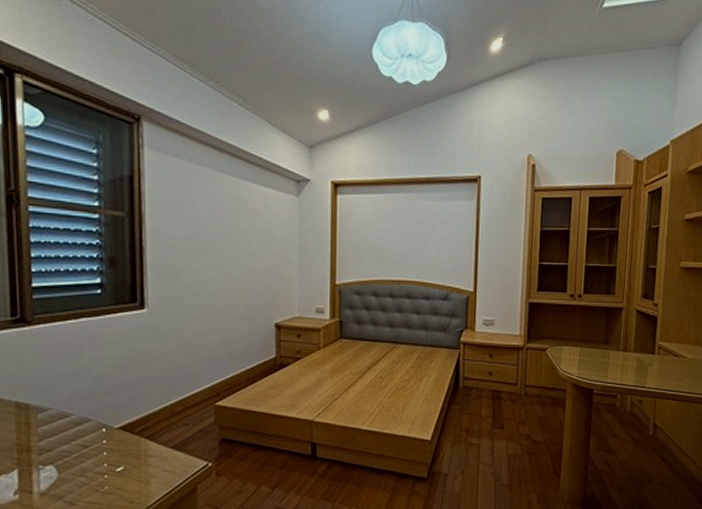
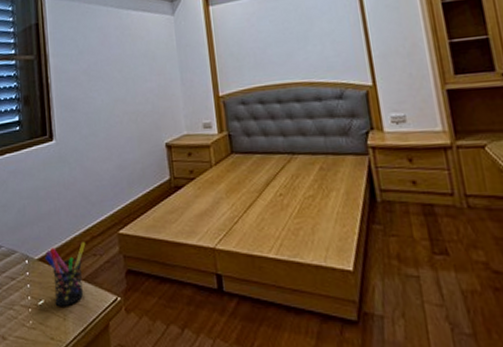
pen holder: none [126,412,177,473] -> present [44,242,86,307]

